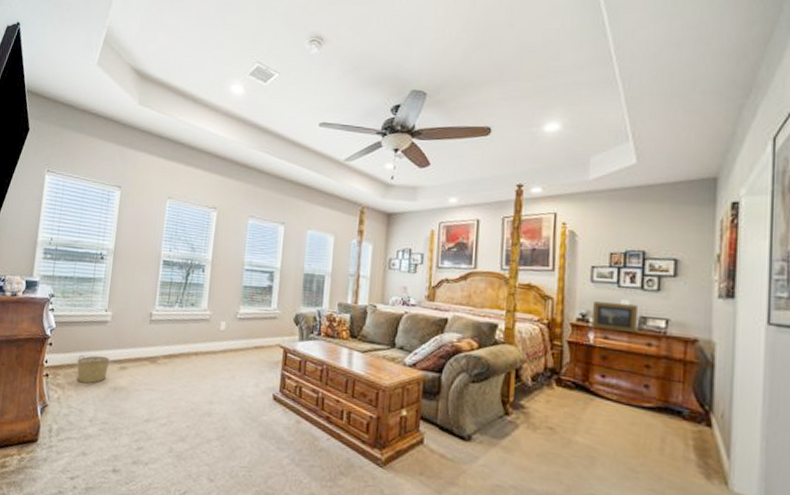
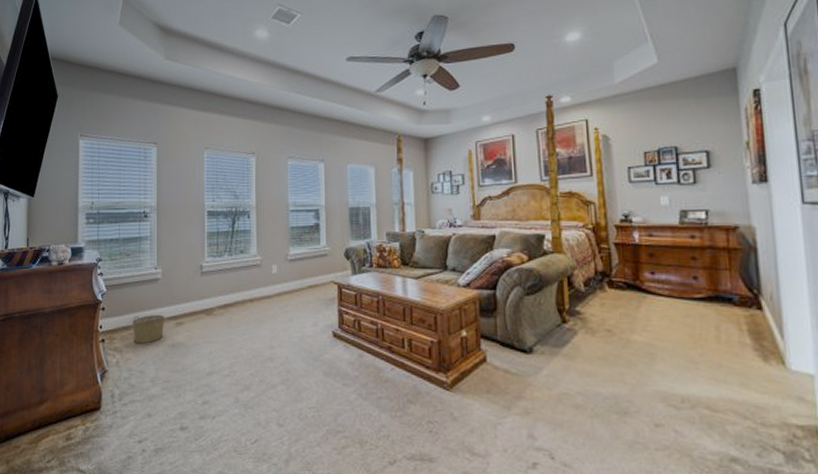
picture frame: present [591,301,639,334] -> none [634,200,680,228]

